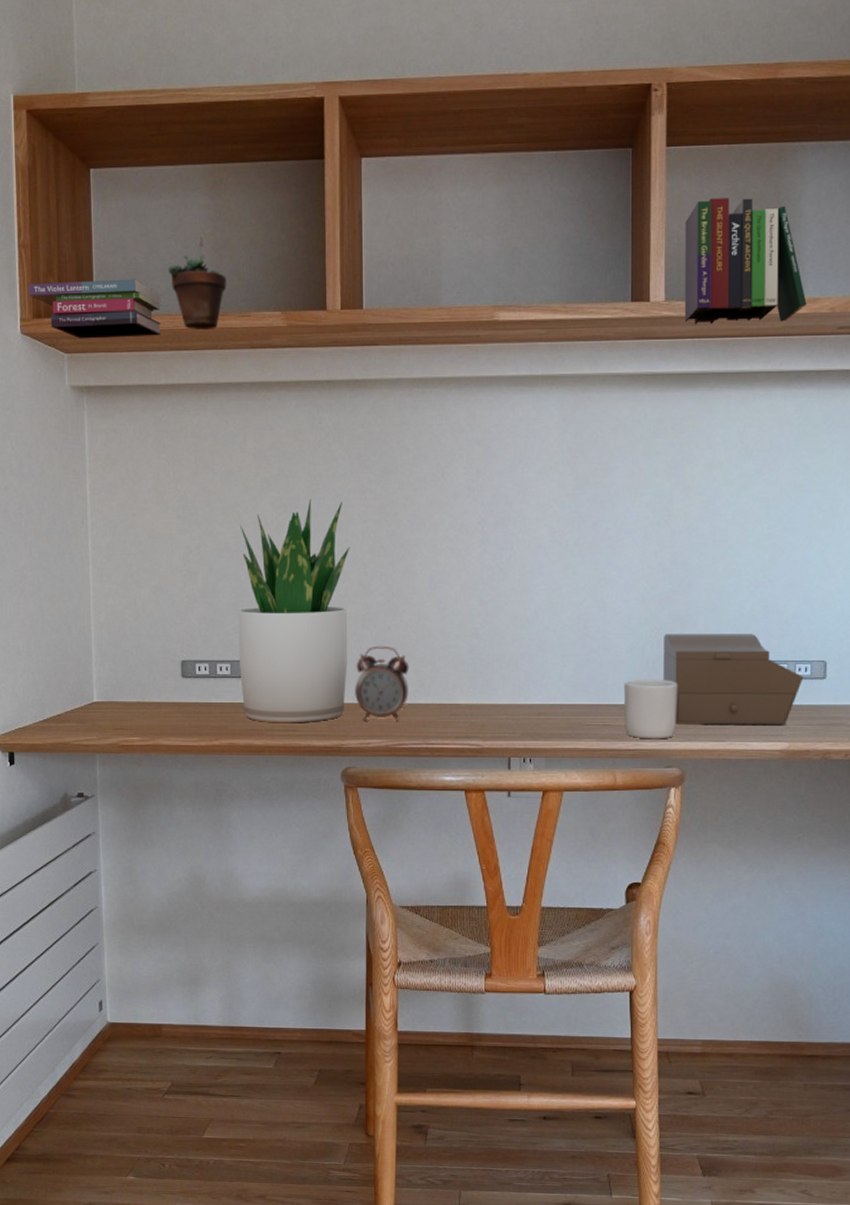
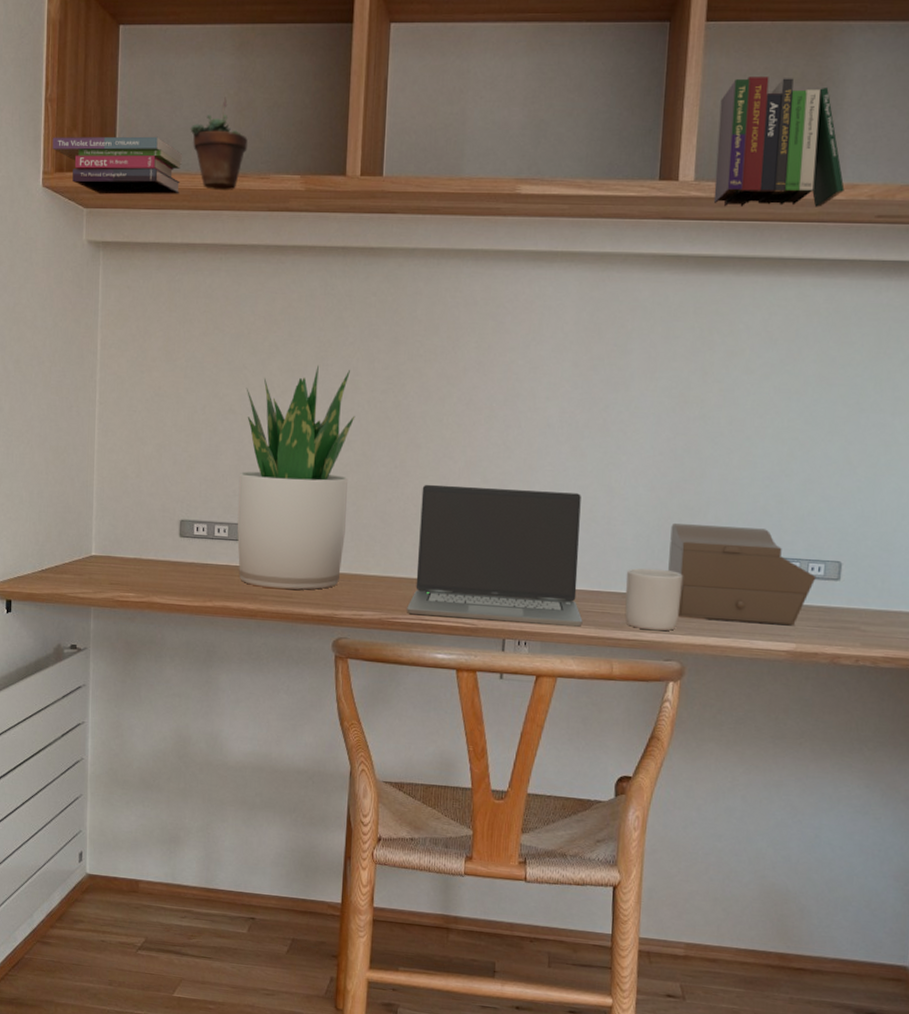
alarm clock: present [355,645,409,721] -> none [351,517,408,595]
laptop: none [413,610,584,740] -> present [407,484,583,627]

